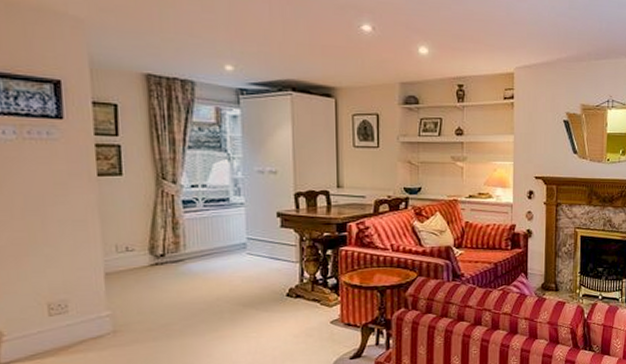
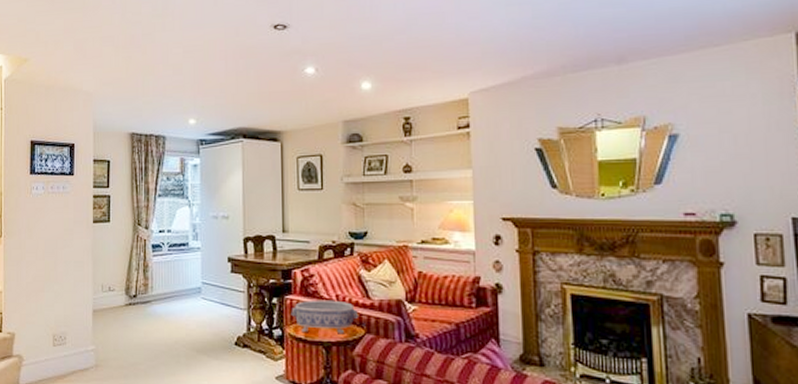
decorative bowl: none [346,249,412,280] -> present [291,300,359,335]

